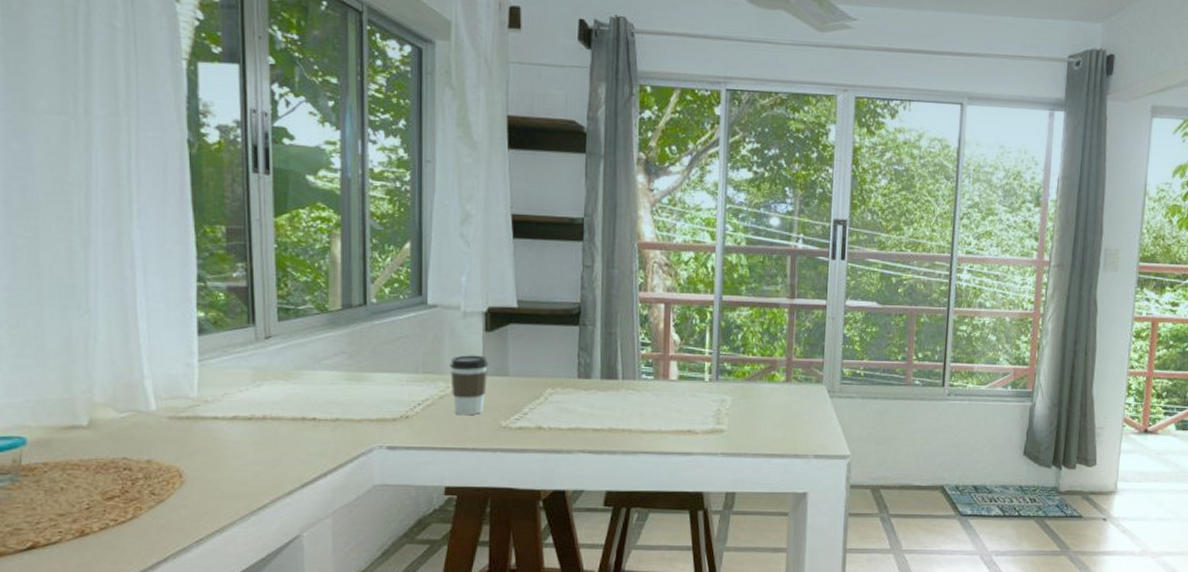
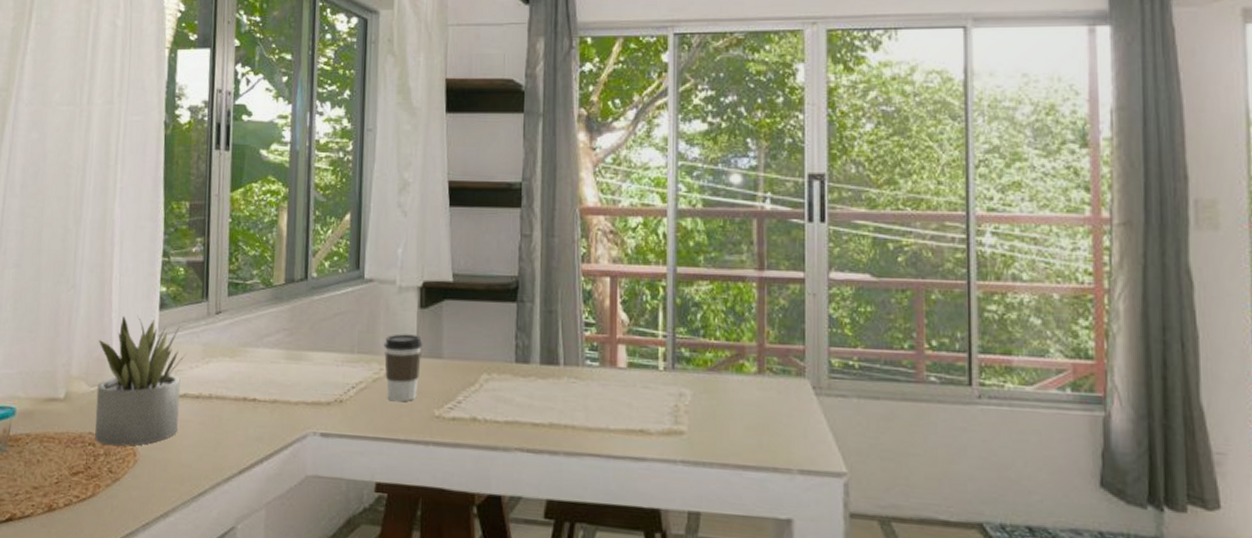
succulent plant: none [125,341,233,470] -> present [95,316,186,446]

